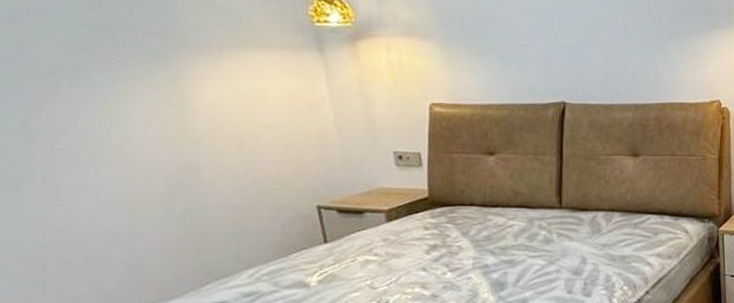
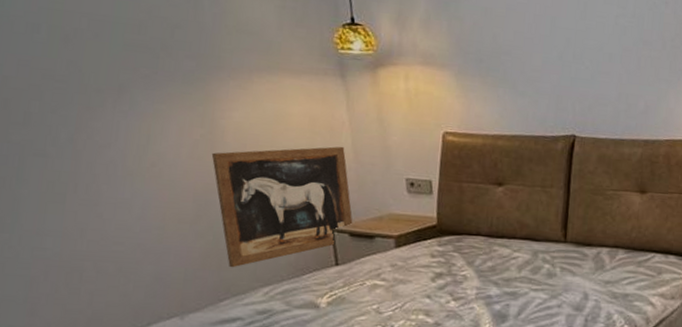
wall art: none [182,121,340,251] -> present [211,146,353,268]

